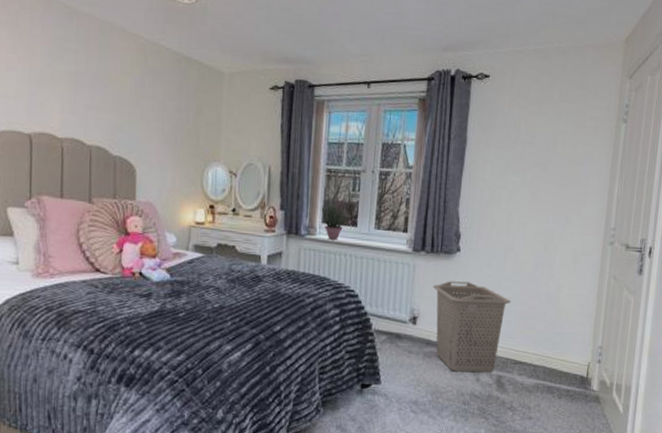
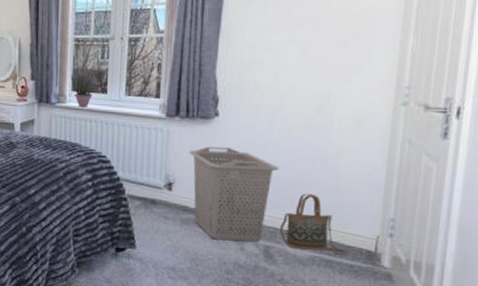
handbag: none [510,324,565,381] -> present [280,193,348,255]

